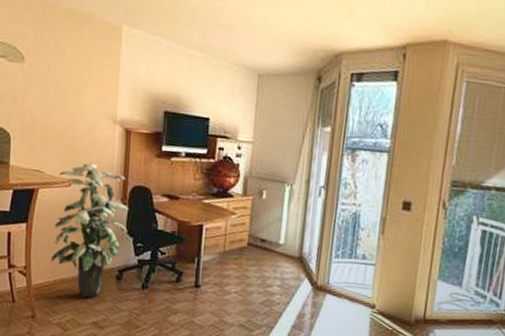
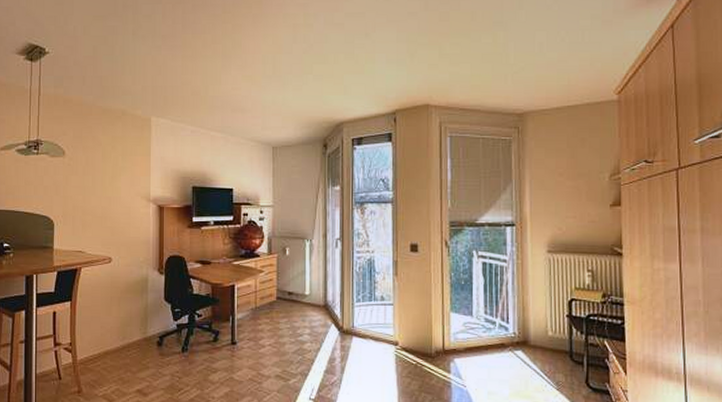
indoor plant: present [50,163,129,298] -> none [94,239,166,367]

